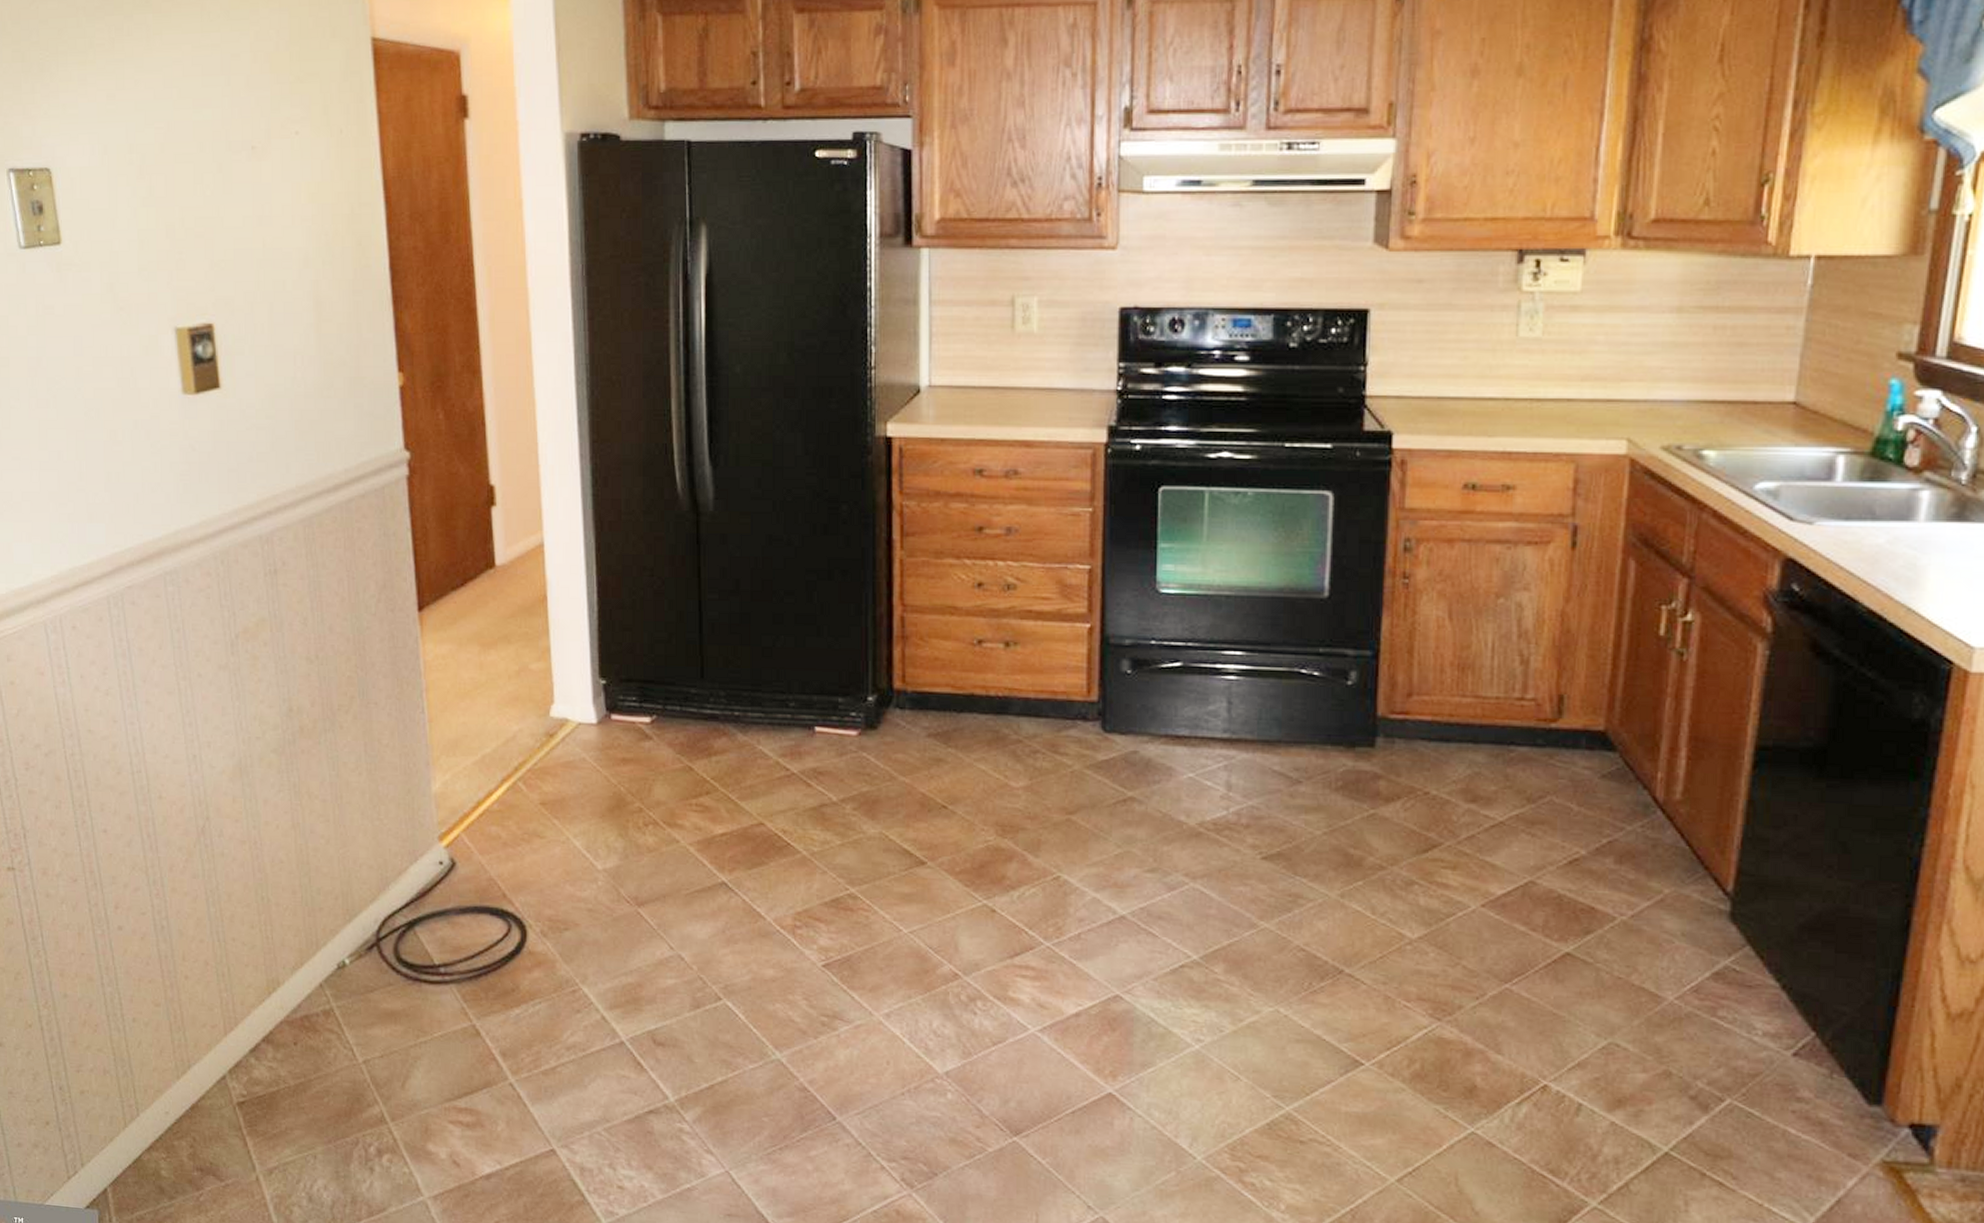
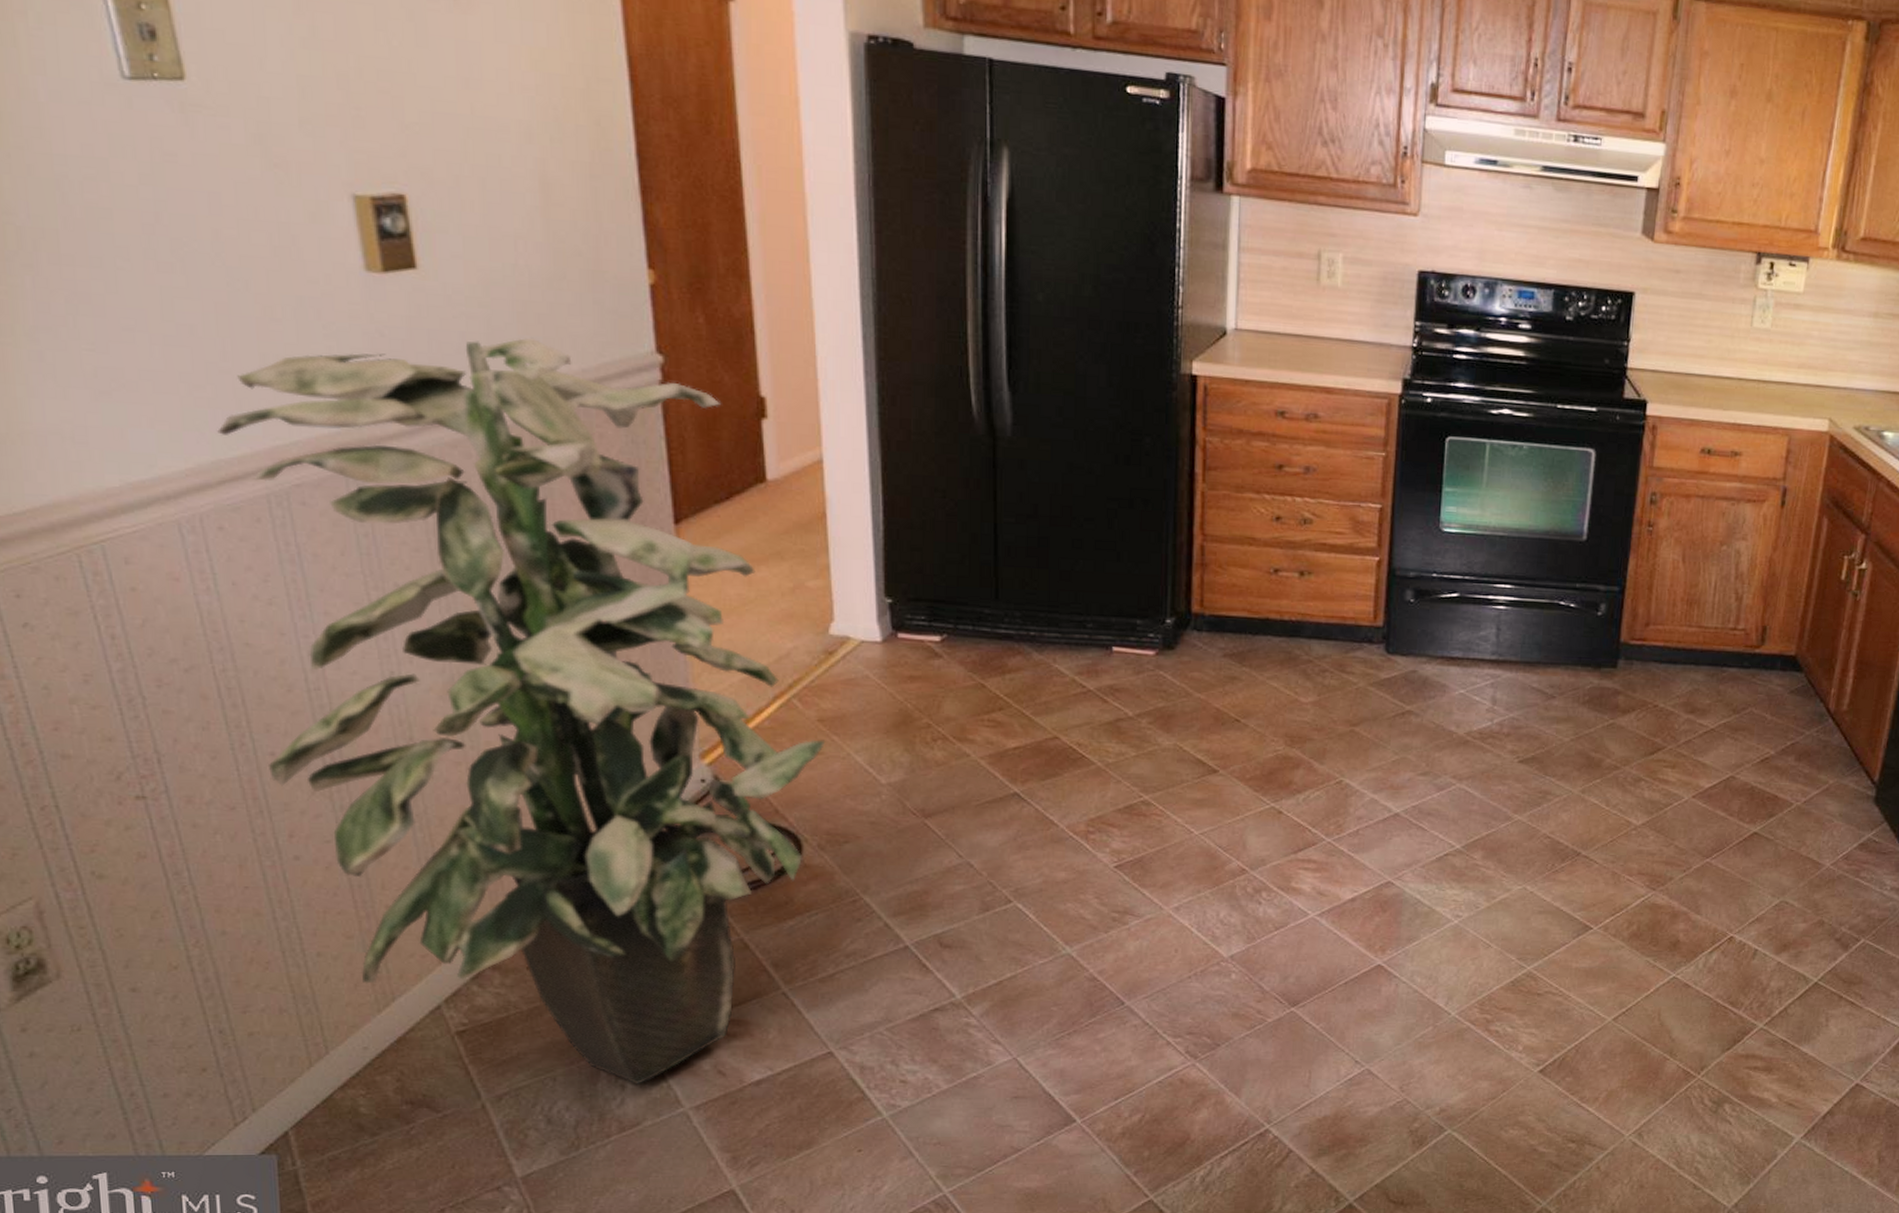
indoor plant: none [74,443,548,1169] -> present [217,337,826,1084]

